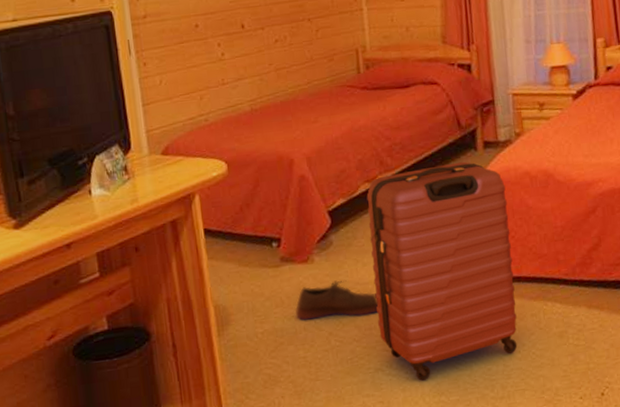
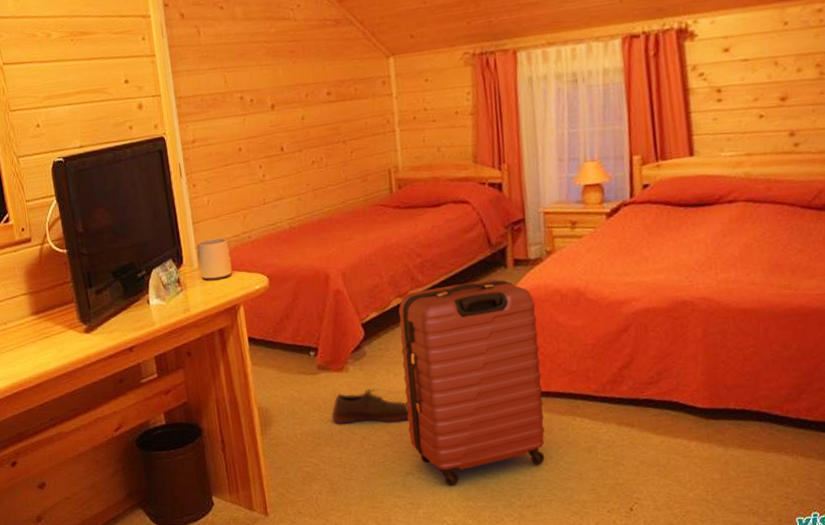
mug: none [147,121,188,168] -> present [197,238,233,281]

